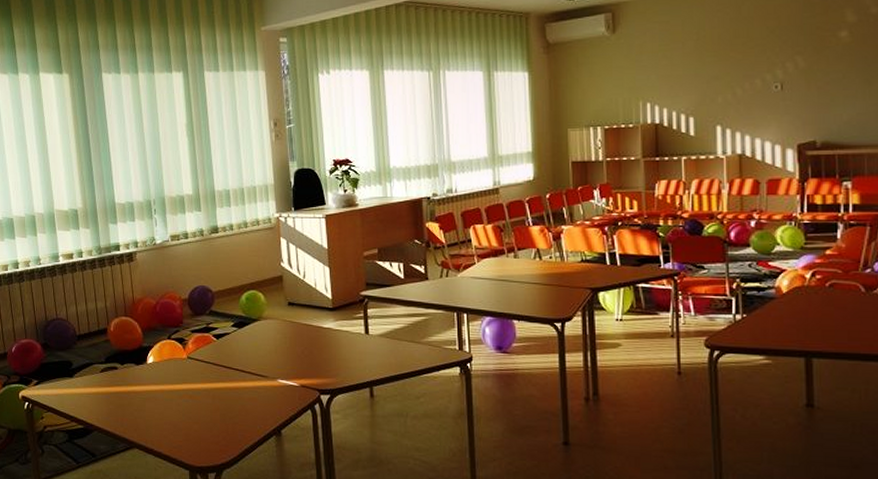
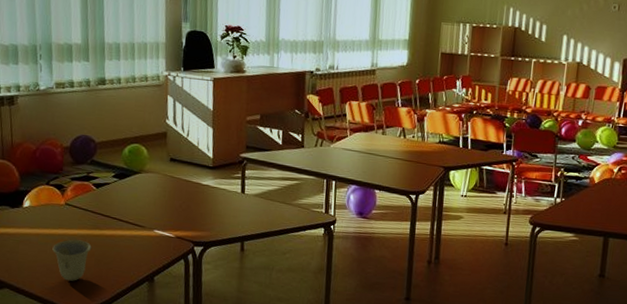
cup: none [178,394,216,438] -> present [52,239,92,281]

